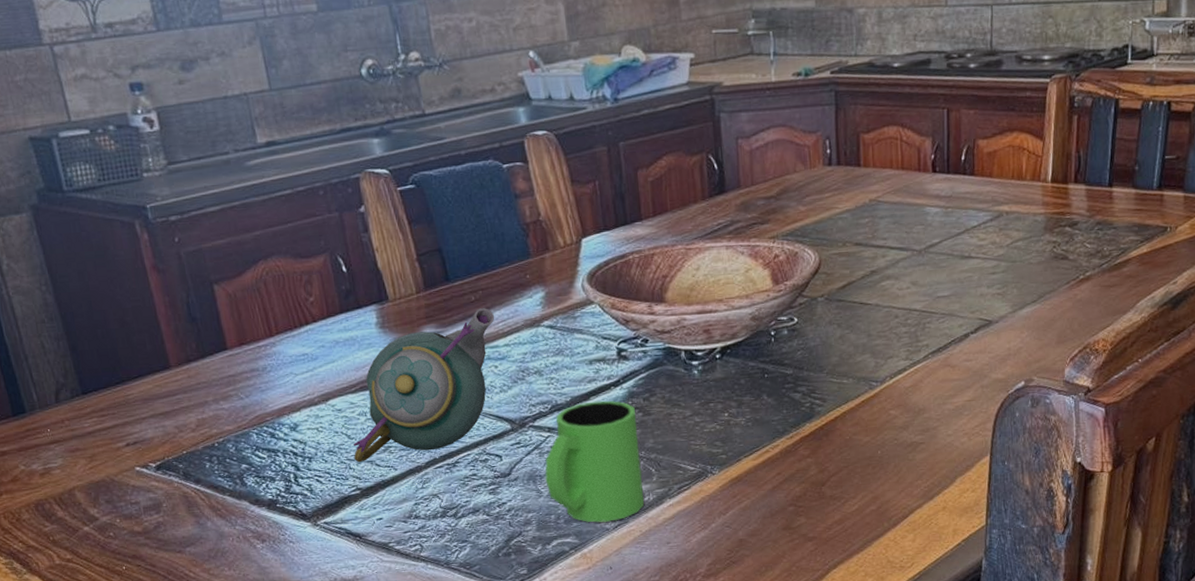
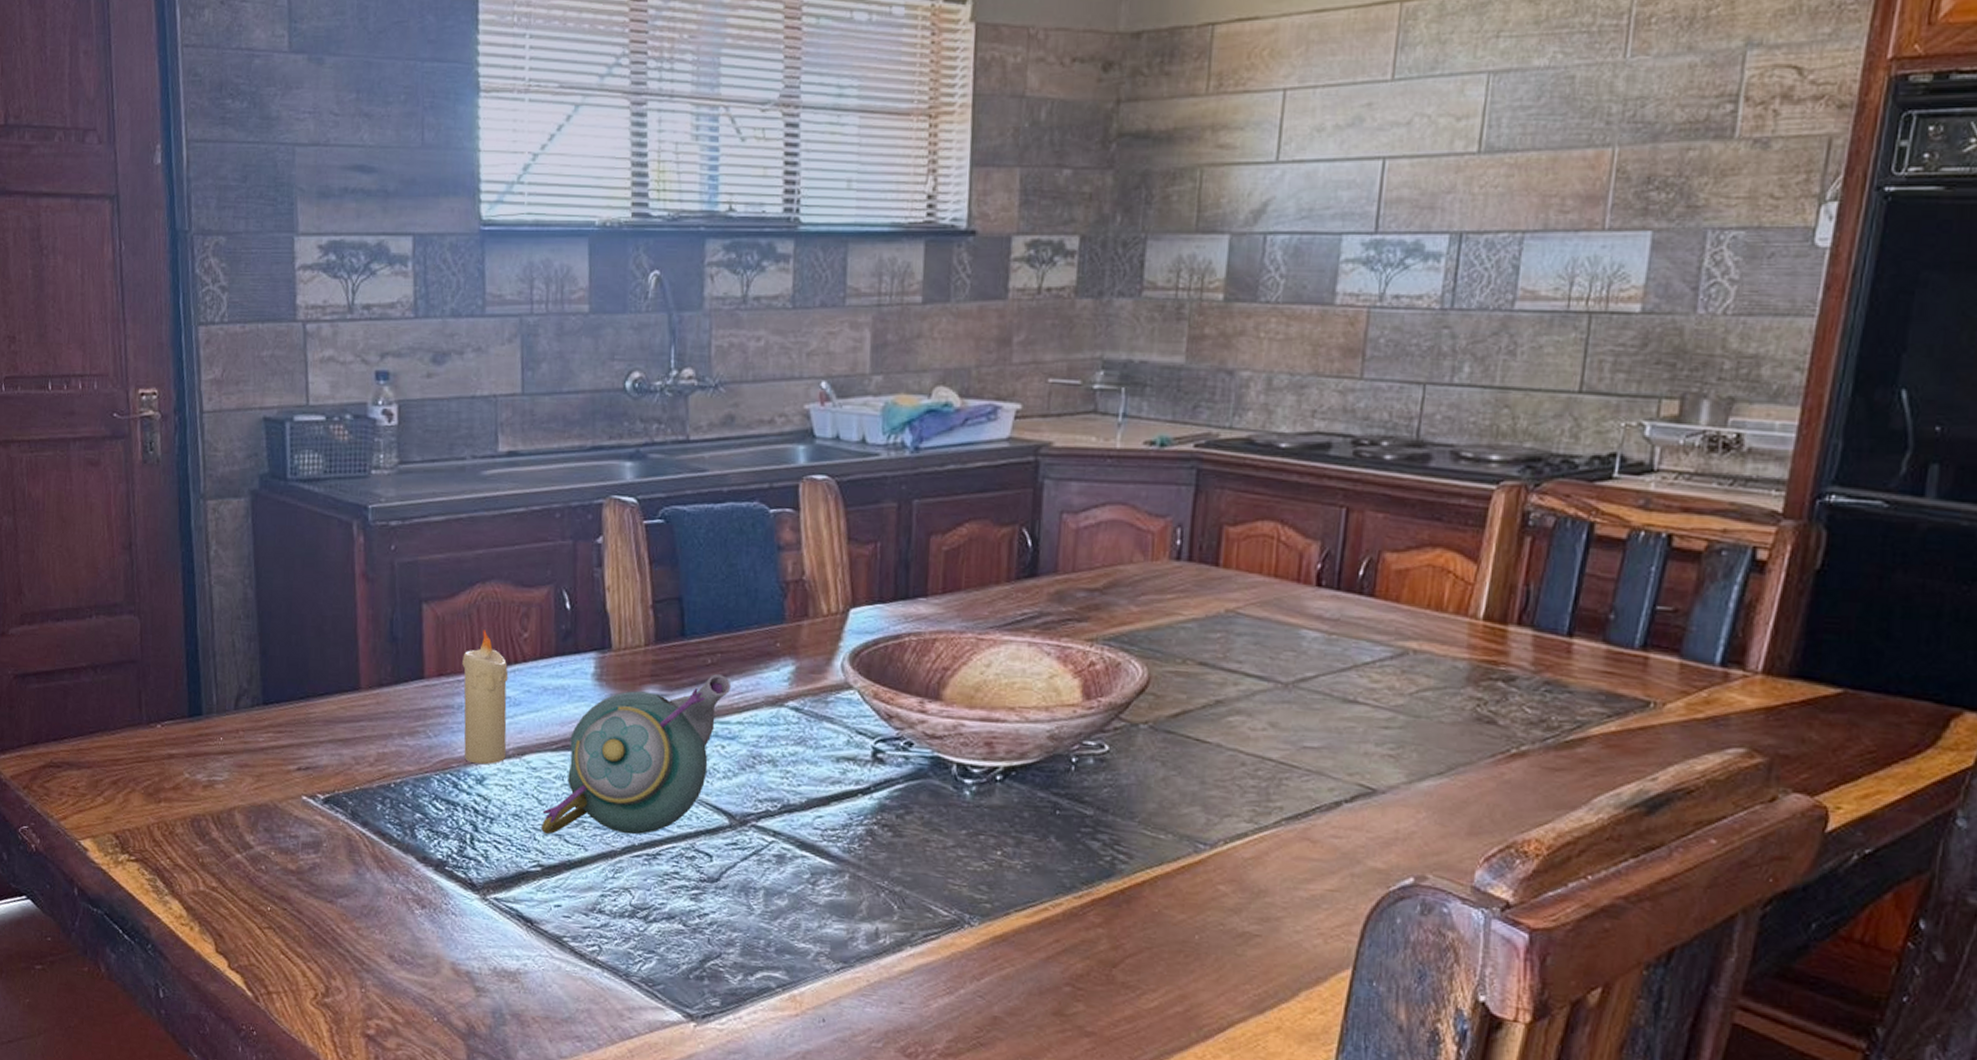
candle: none [258,300,313,415] -> present [462,630,509,765]
mug: present [545,400,644,523] -> none [760,808,884,962]

